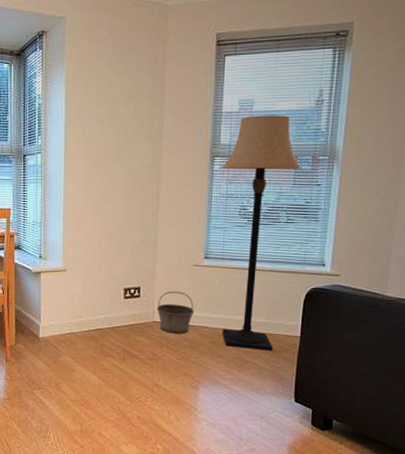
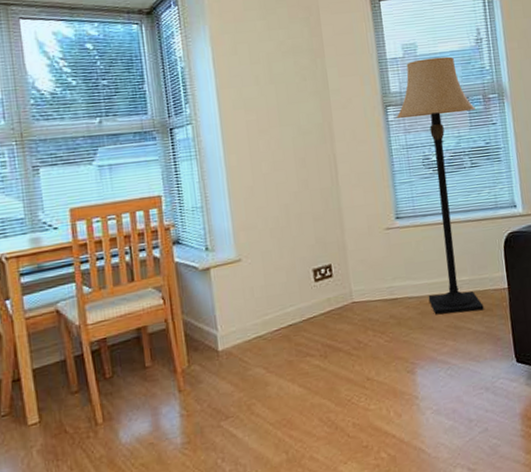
basket: present [156,291,195,334] -> none [353,261,396,313]

